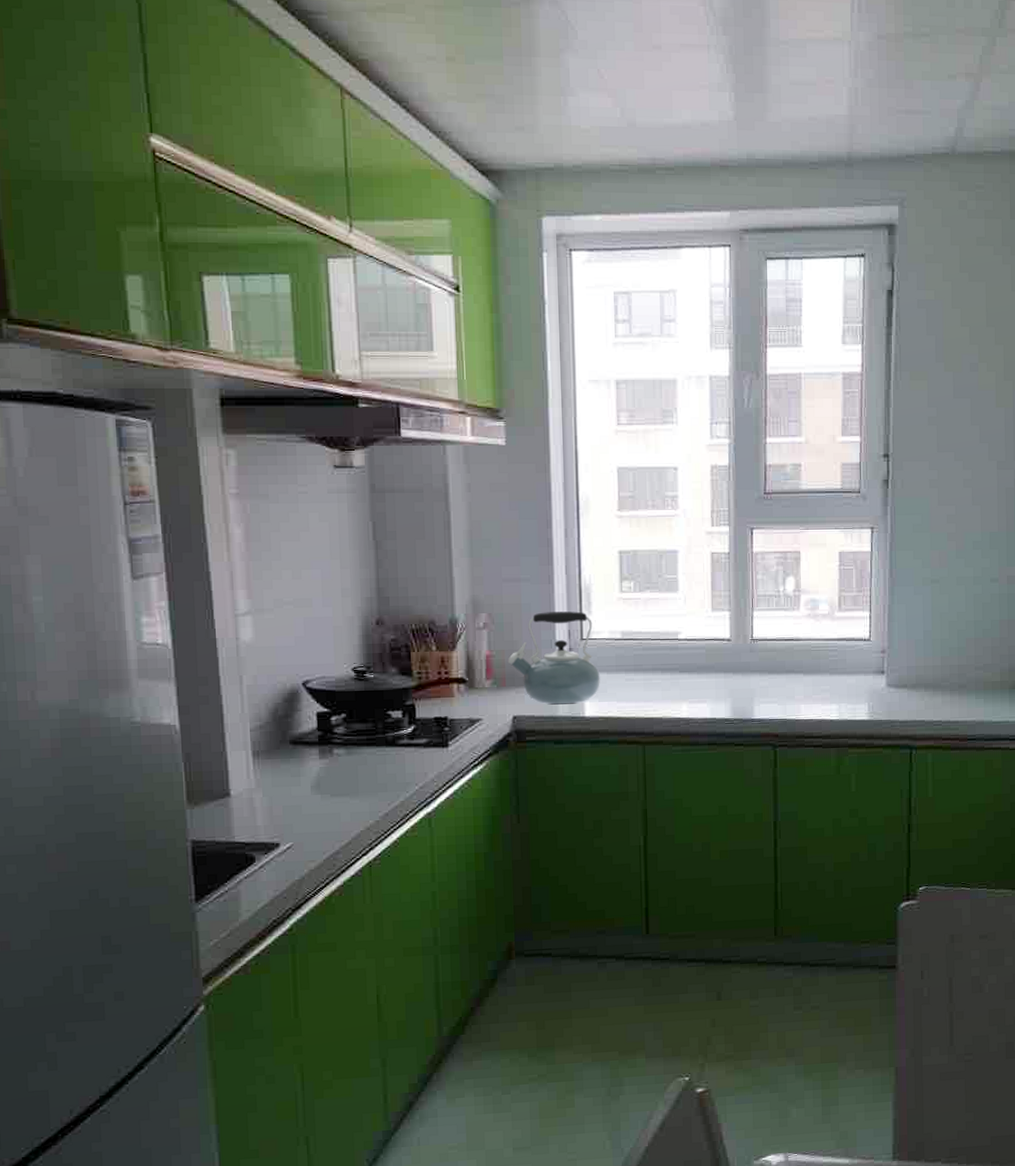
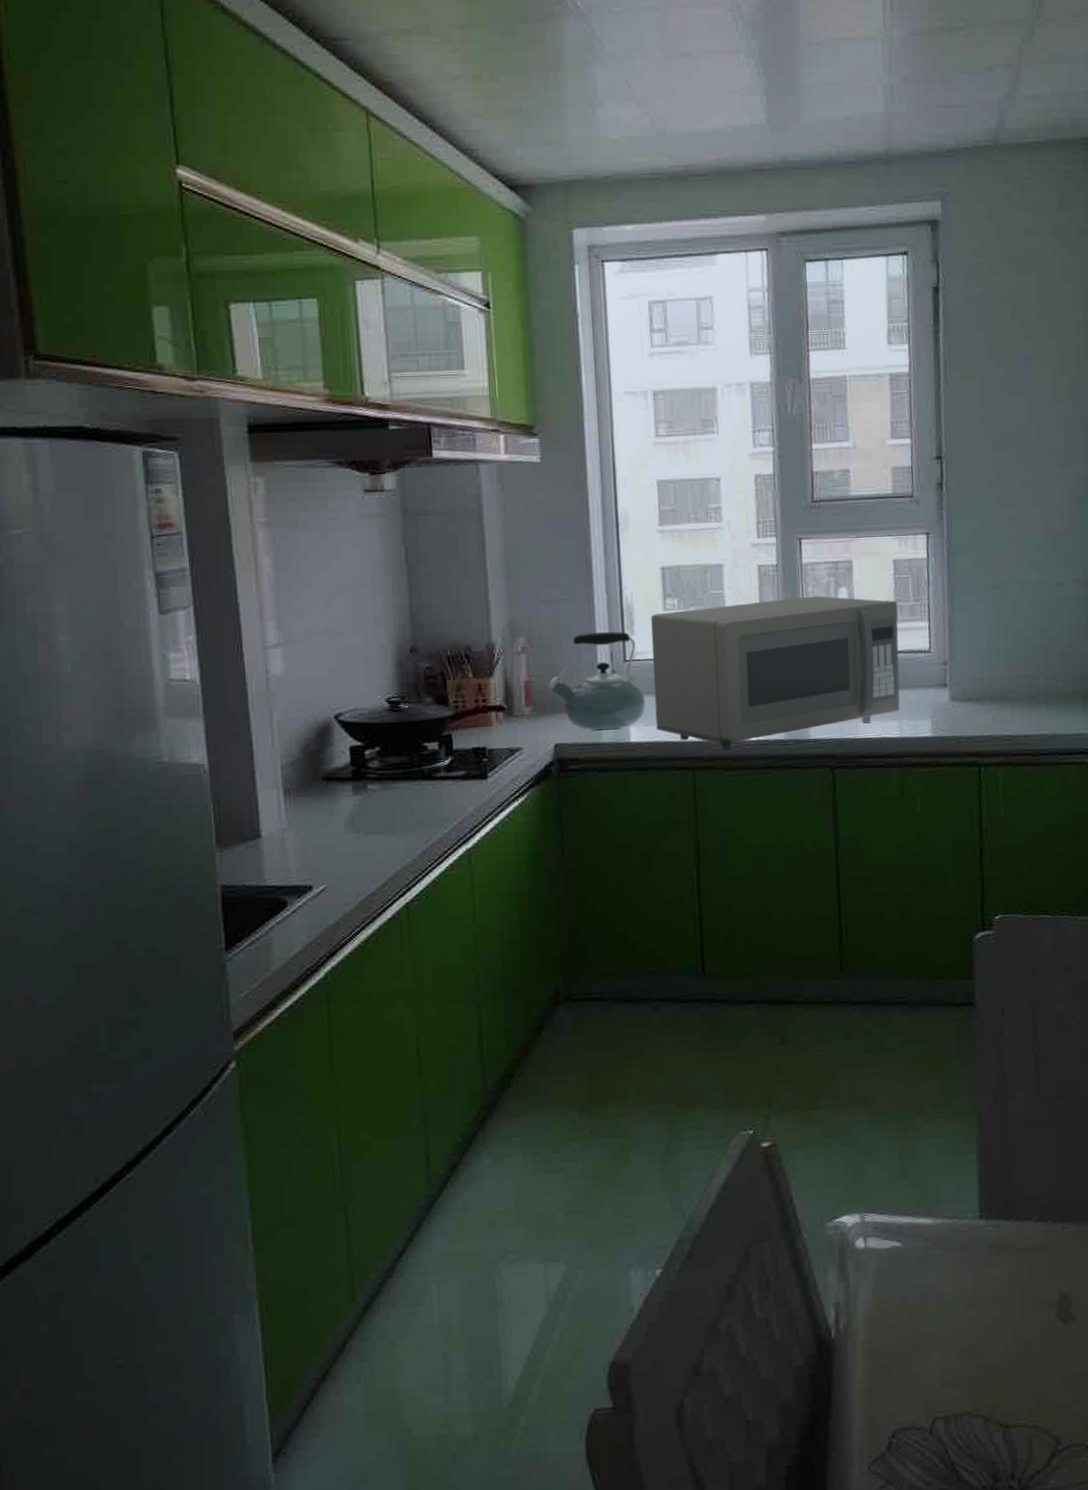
microwave: none [608,583,841,727] -> present [651,595,900,751]

